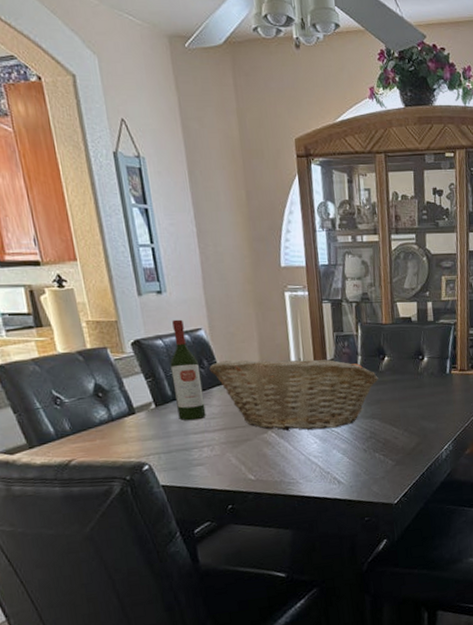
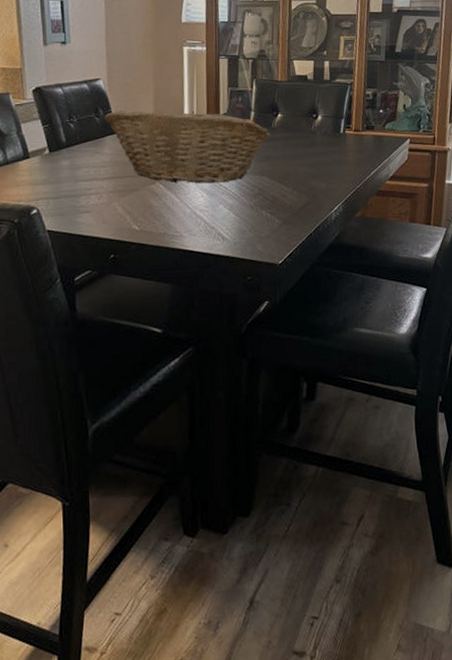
wine bottle: present [170,319,206,421] -> none [67,69,97,168]

